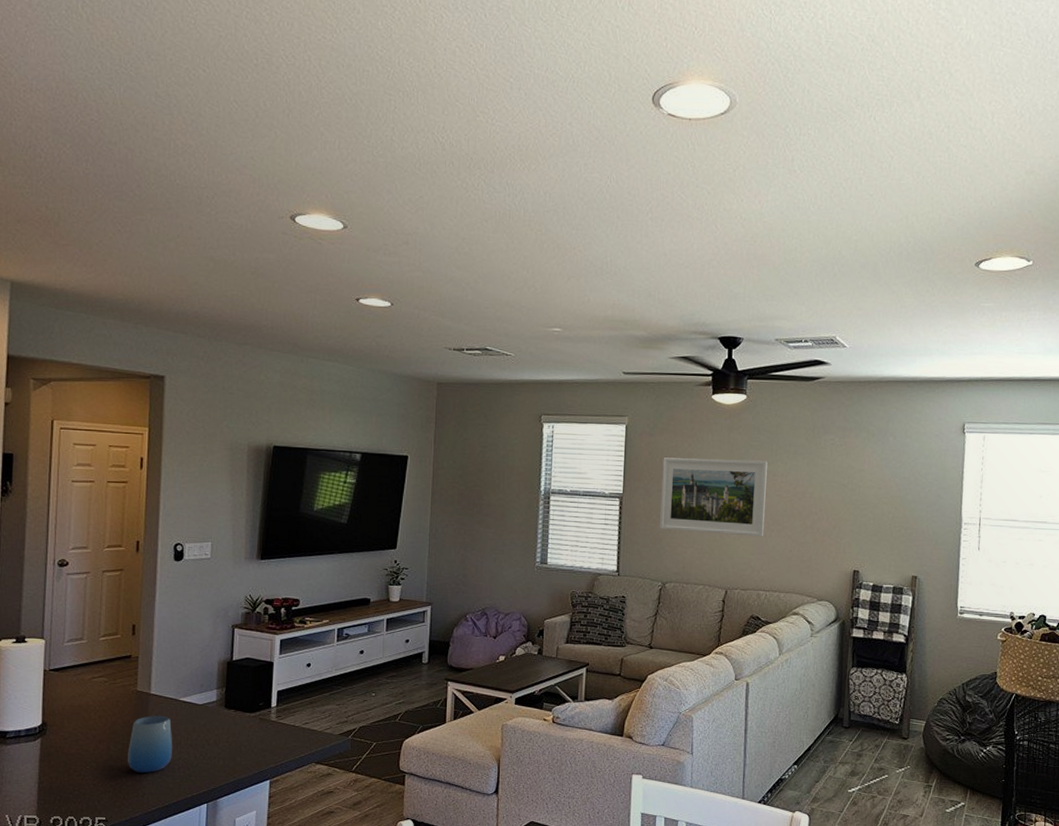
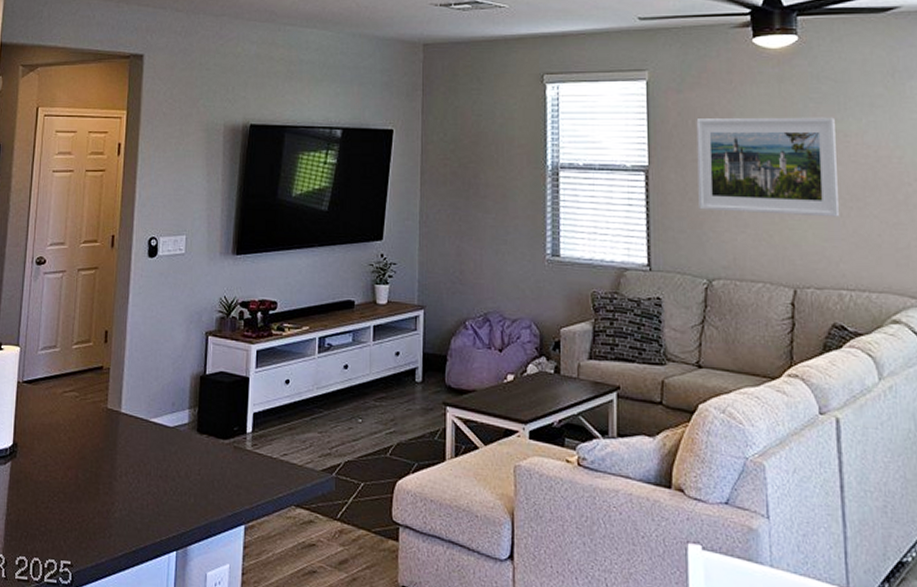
cup: present [128,716,172,773] -> none [96,439,142,509]

